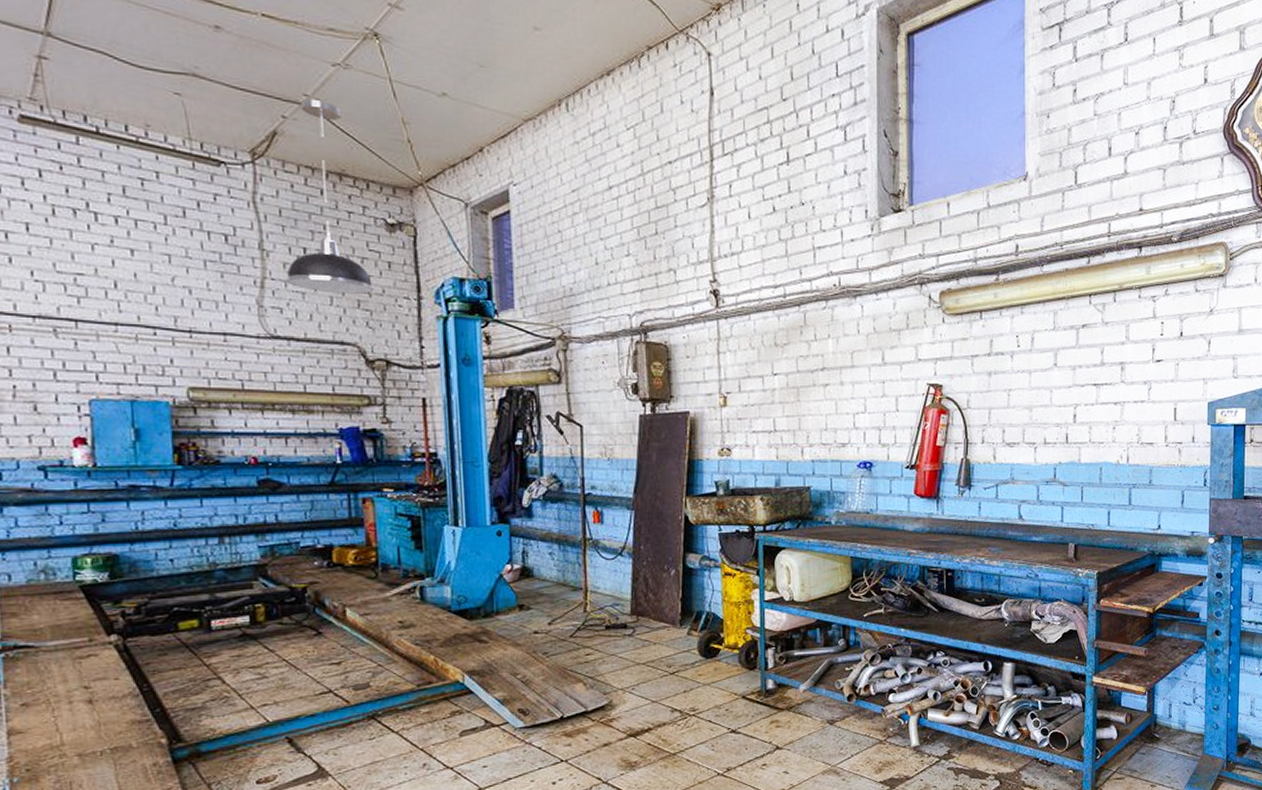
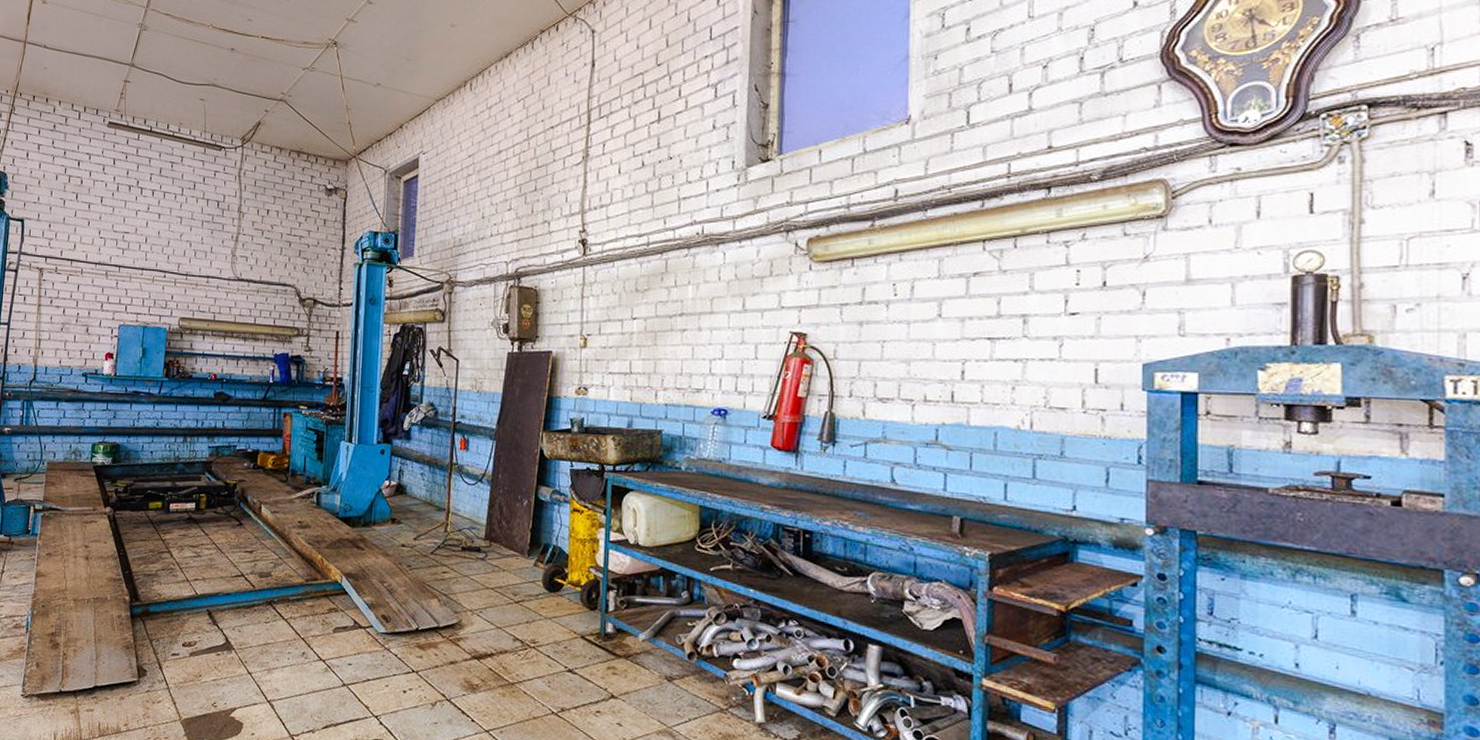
light fixture: present [286,98,375,294] -> none [253,95,312,245]

